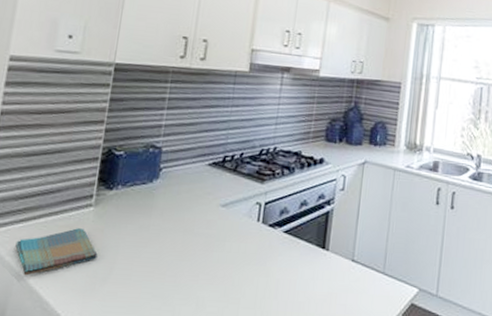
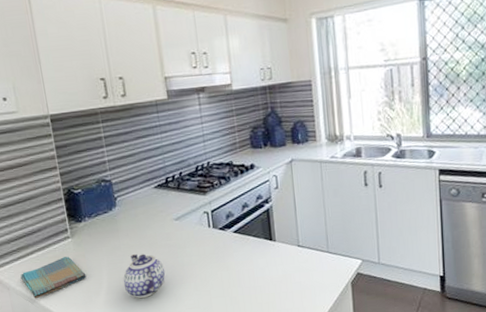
teapot: none [139,238,194,296] -> present [123,253,166,299]

